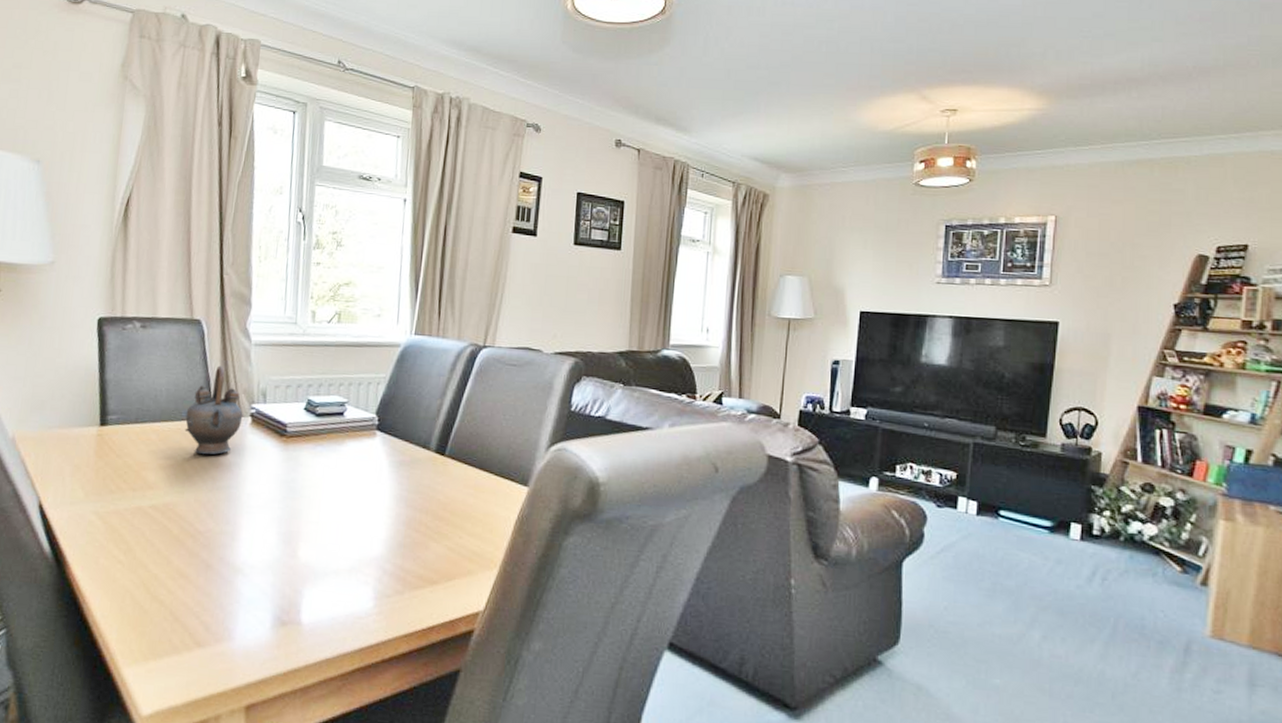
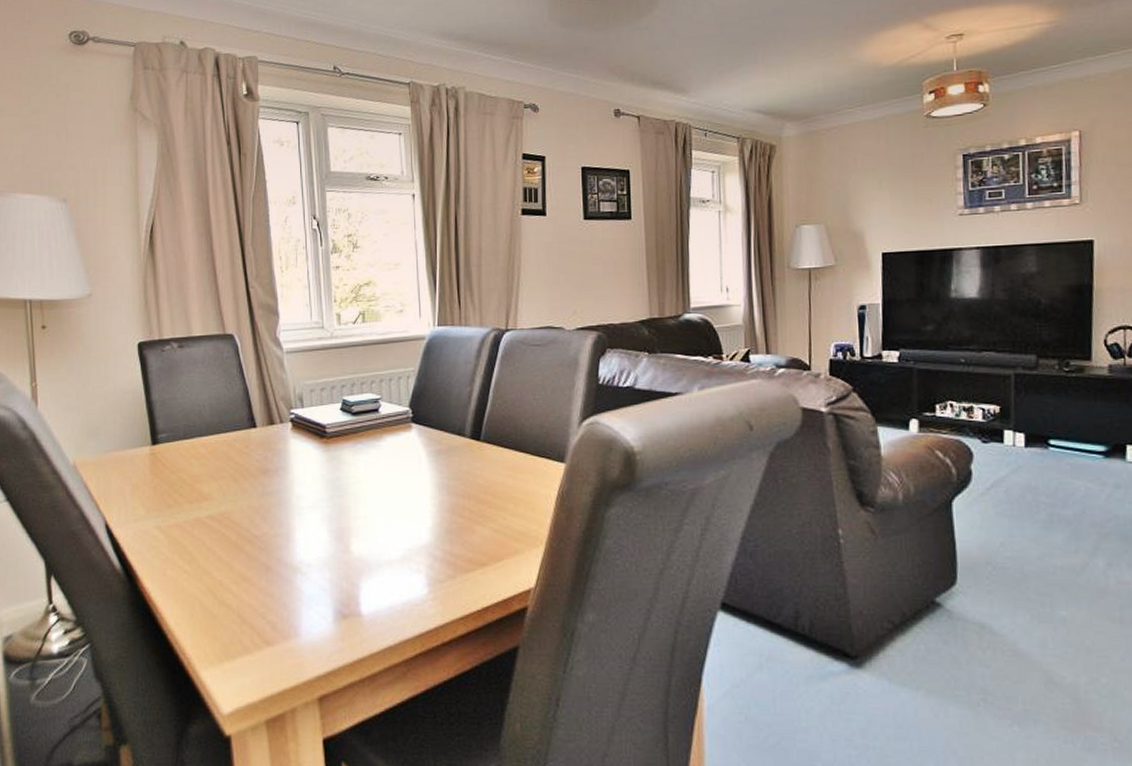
teapot: present [184,365,243,455] -> none [230,376,283,463]

